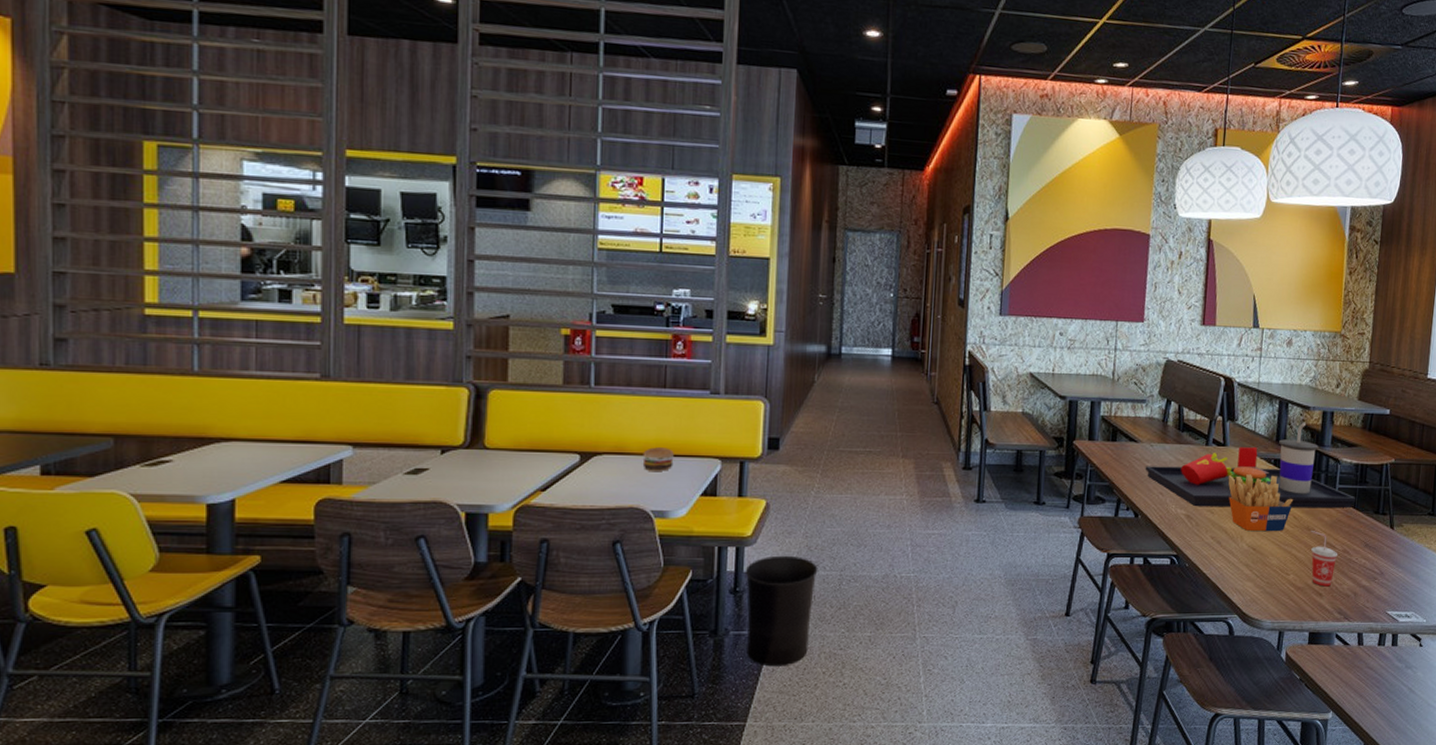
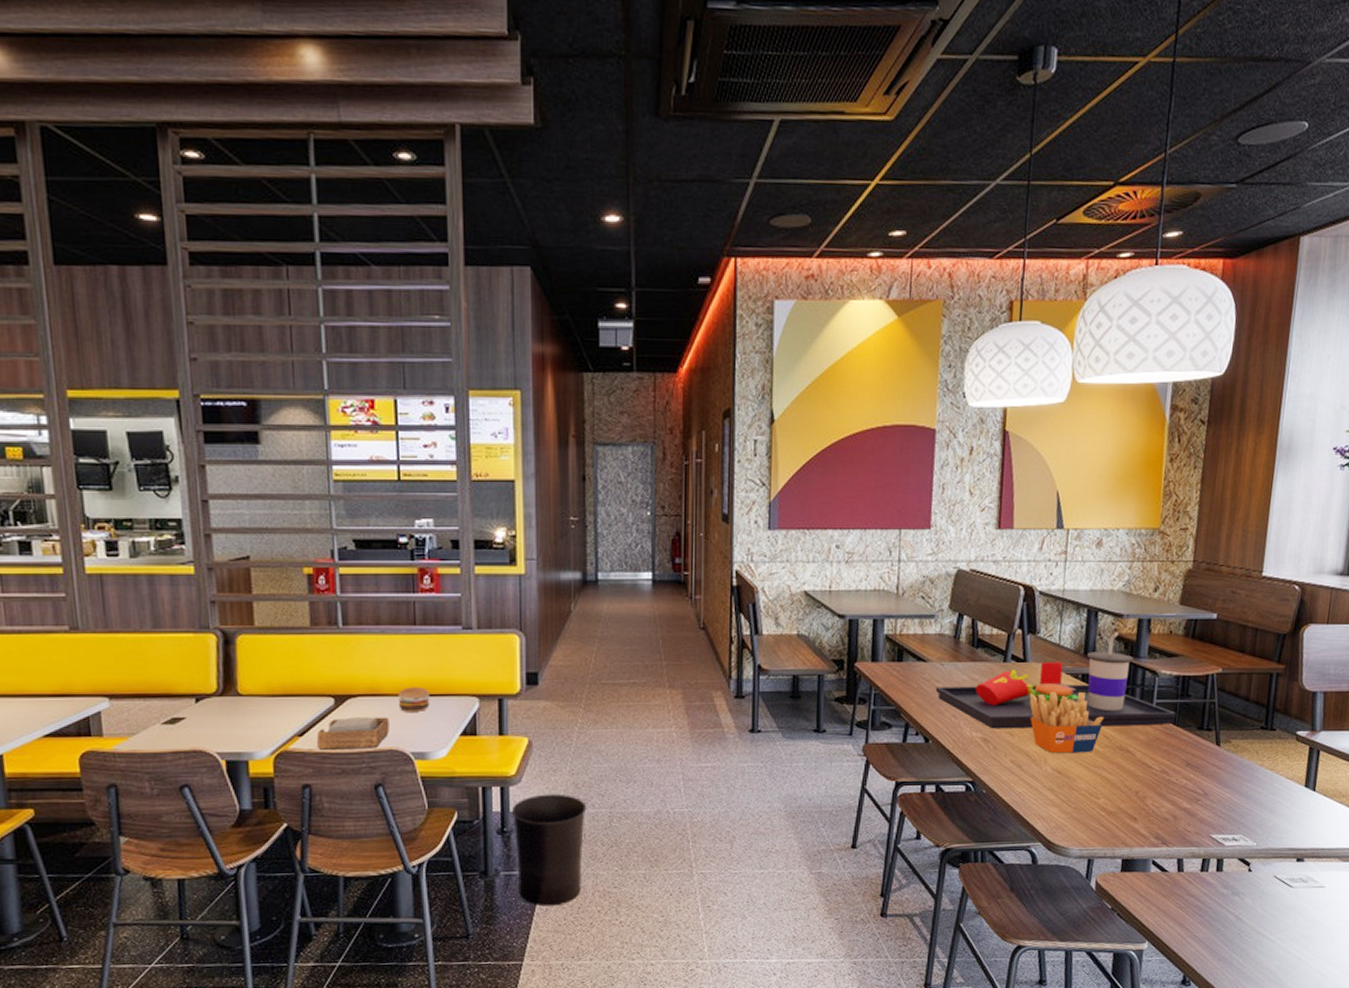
napkin holder: none [559,474,632,505] -> present [317,717,390,750]
beverage cup: present [1311,530,1338,587] -> none [1124,749,1156,810]

